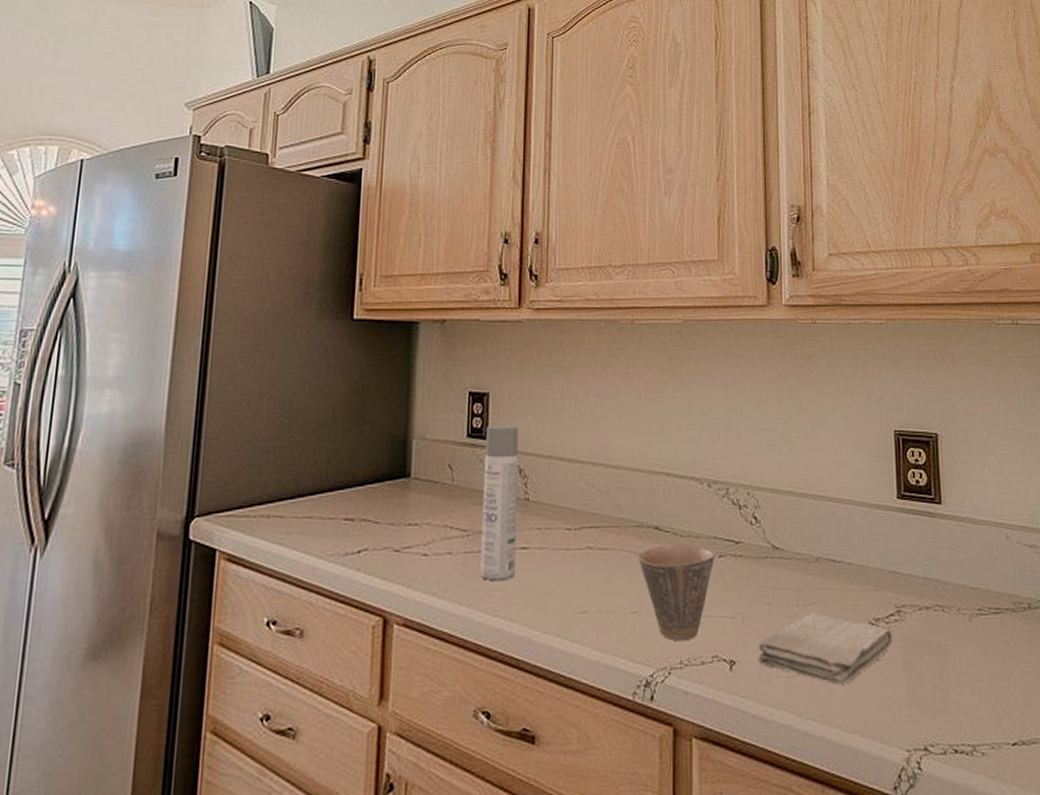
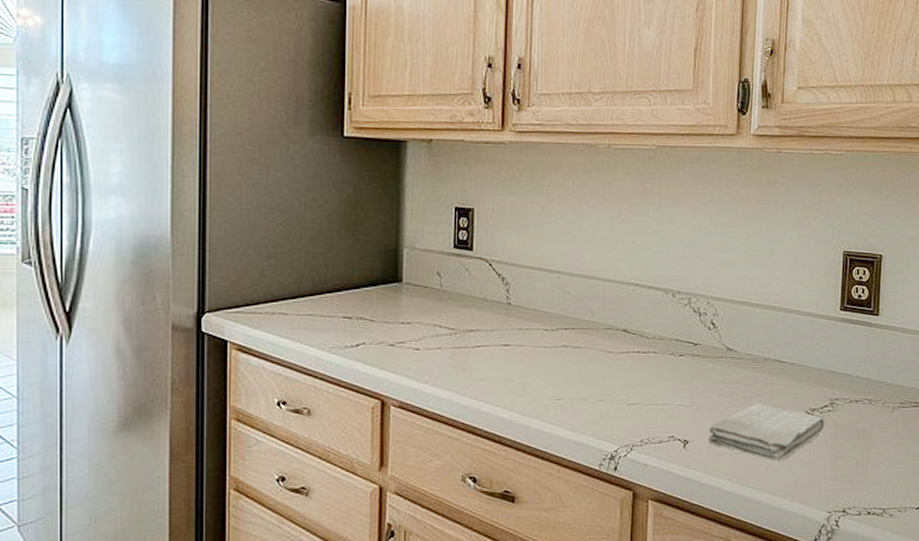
spray bottle: present [481,425,519,581] -> none [467,238,502,372]
cup: present [638,545,714,642] -> none [607,345,675,424]

